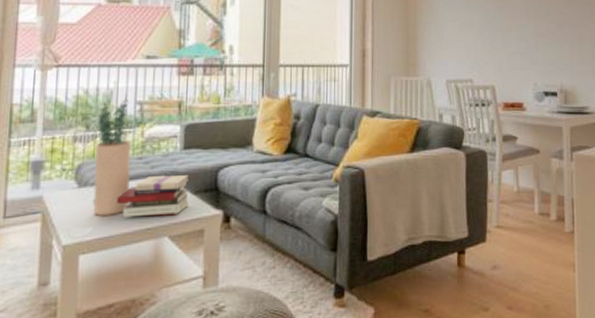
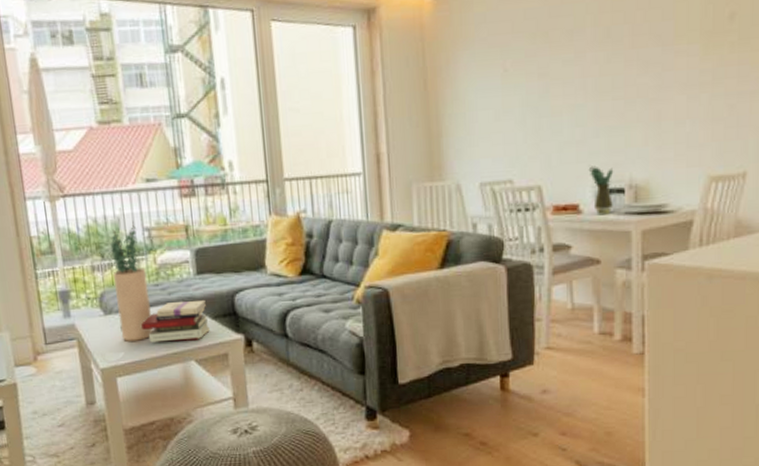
vase: none [530,73,549,113] -> present [588,165,614,216]

